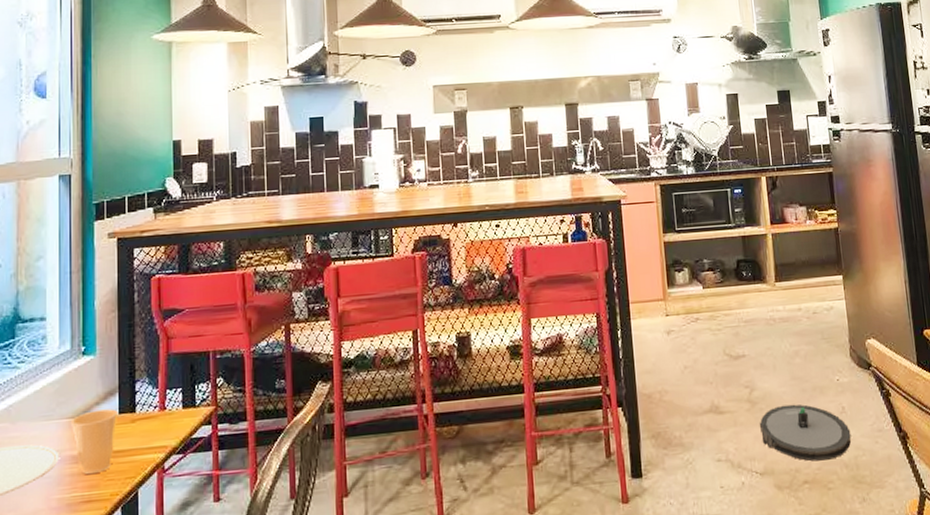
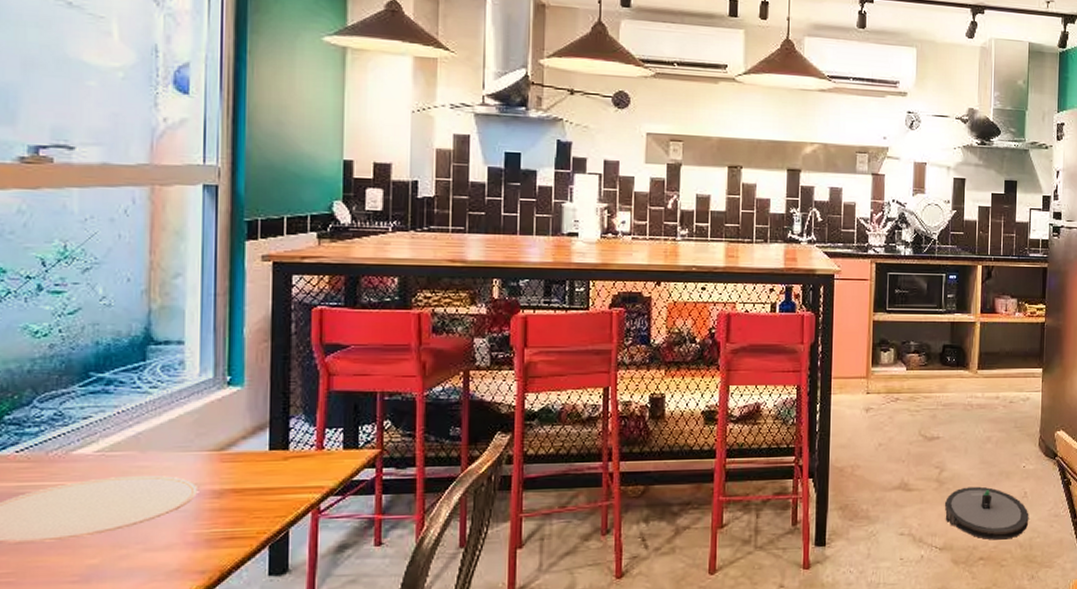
cup: present [70,409,119,475] -> none [211,444,269,511]

